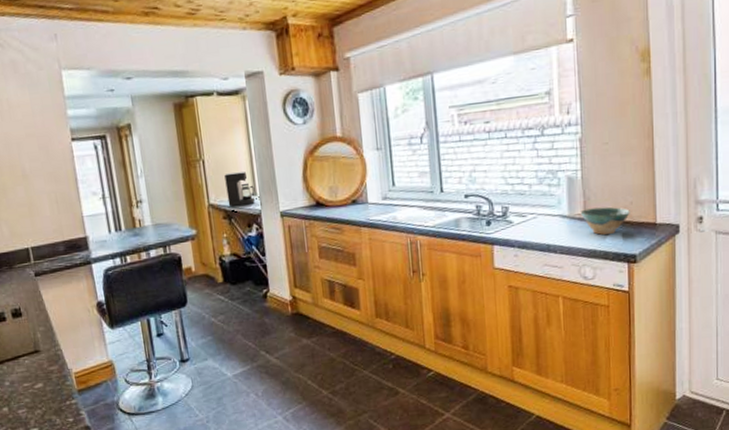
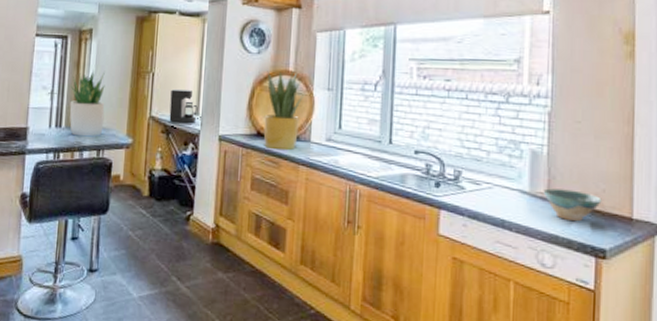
planter: none [122,167,165,237] -> present [69,70,105,137]
planter: none [315,136,356,217] -> present [263,71,303,151]

